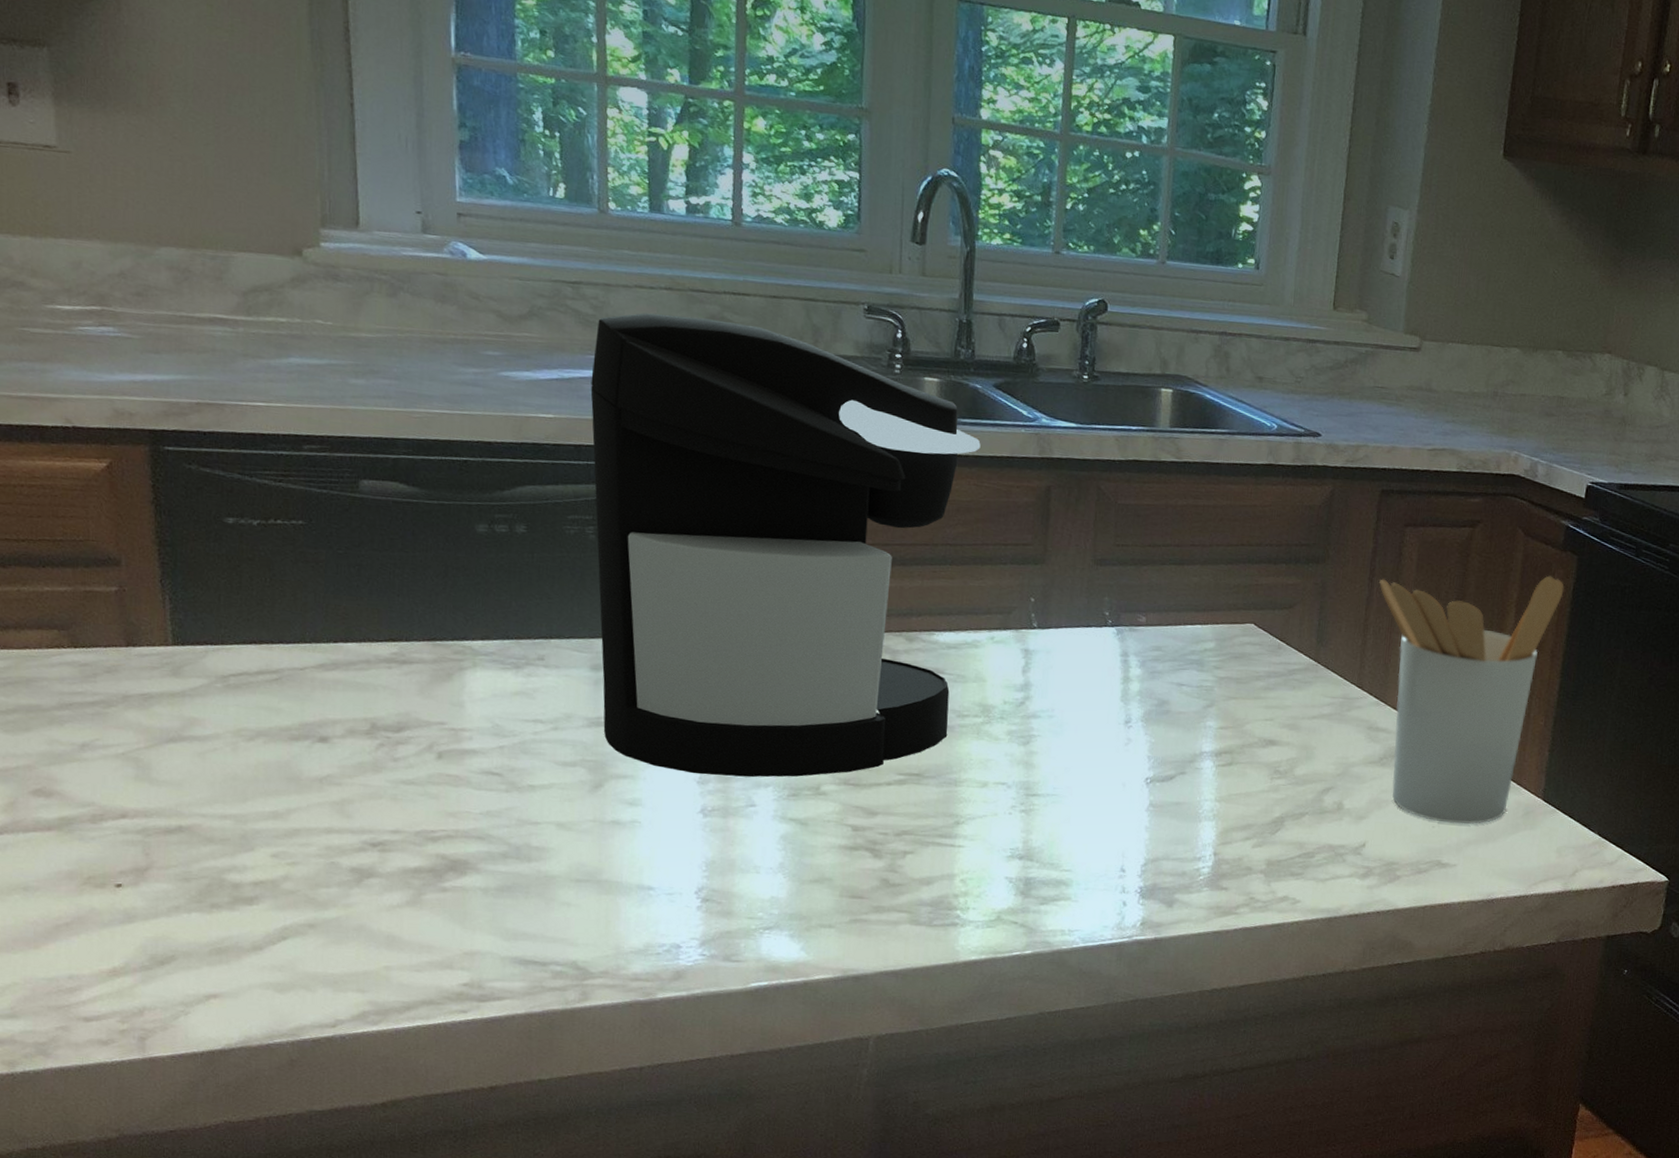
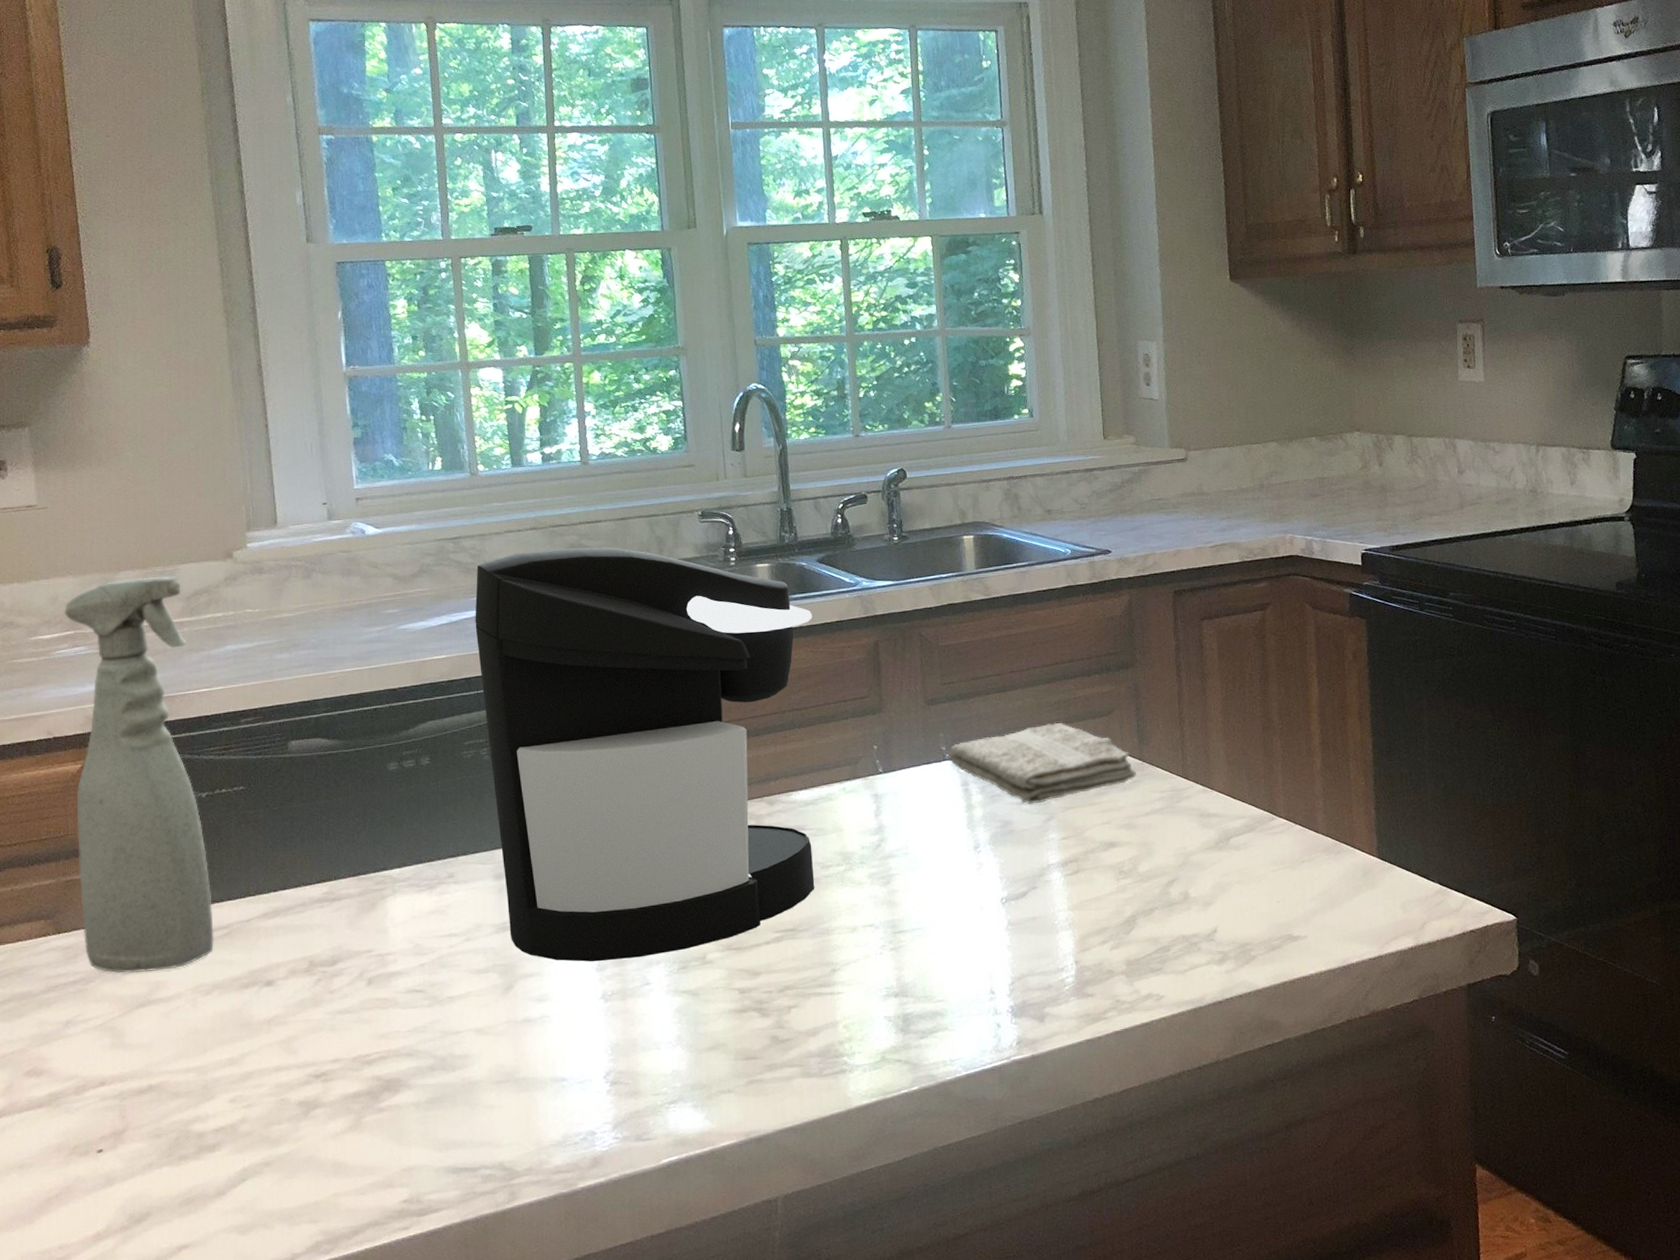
spray bottle: none [89,256,262,707] -> present [64,575,215,973]
washcloth: none [1110,606,1309,688] -> present [948,722,1136,805]
utensil holder: present [1379,575,1565,825] -> none [1186,642,1360,896]

